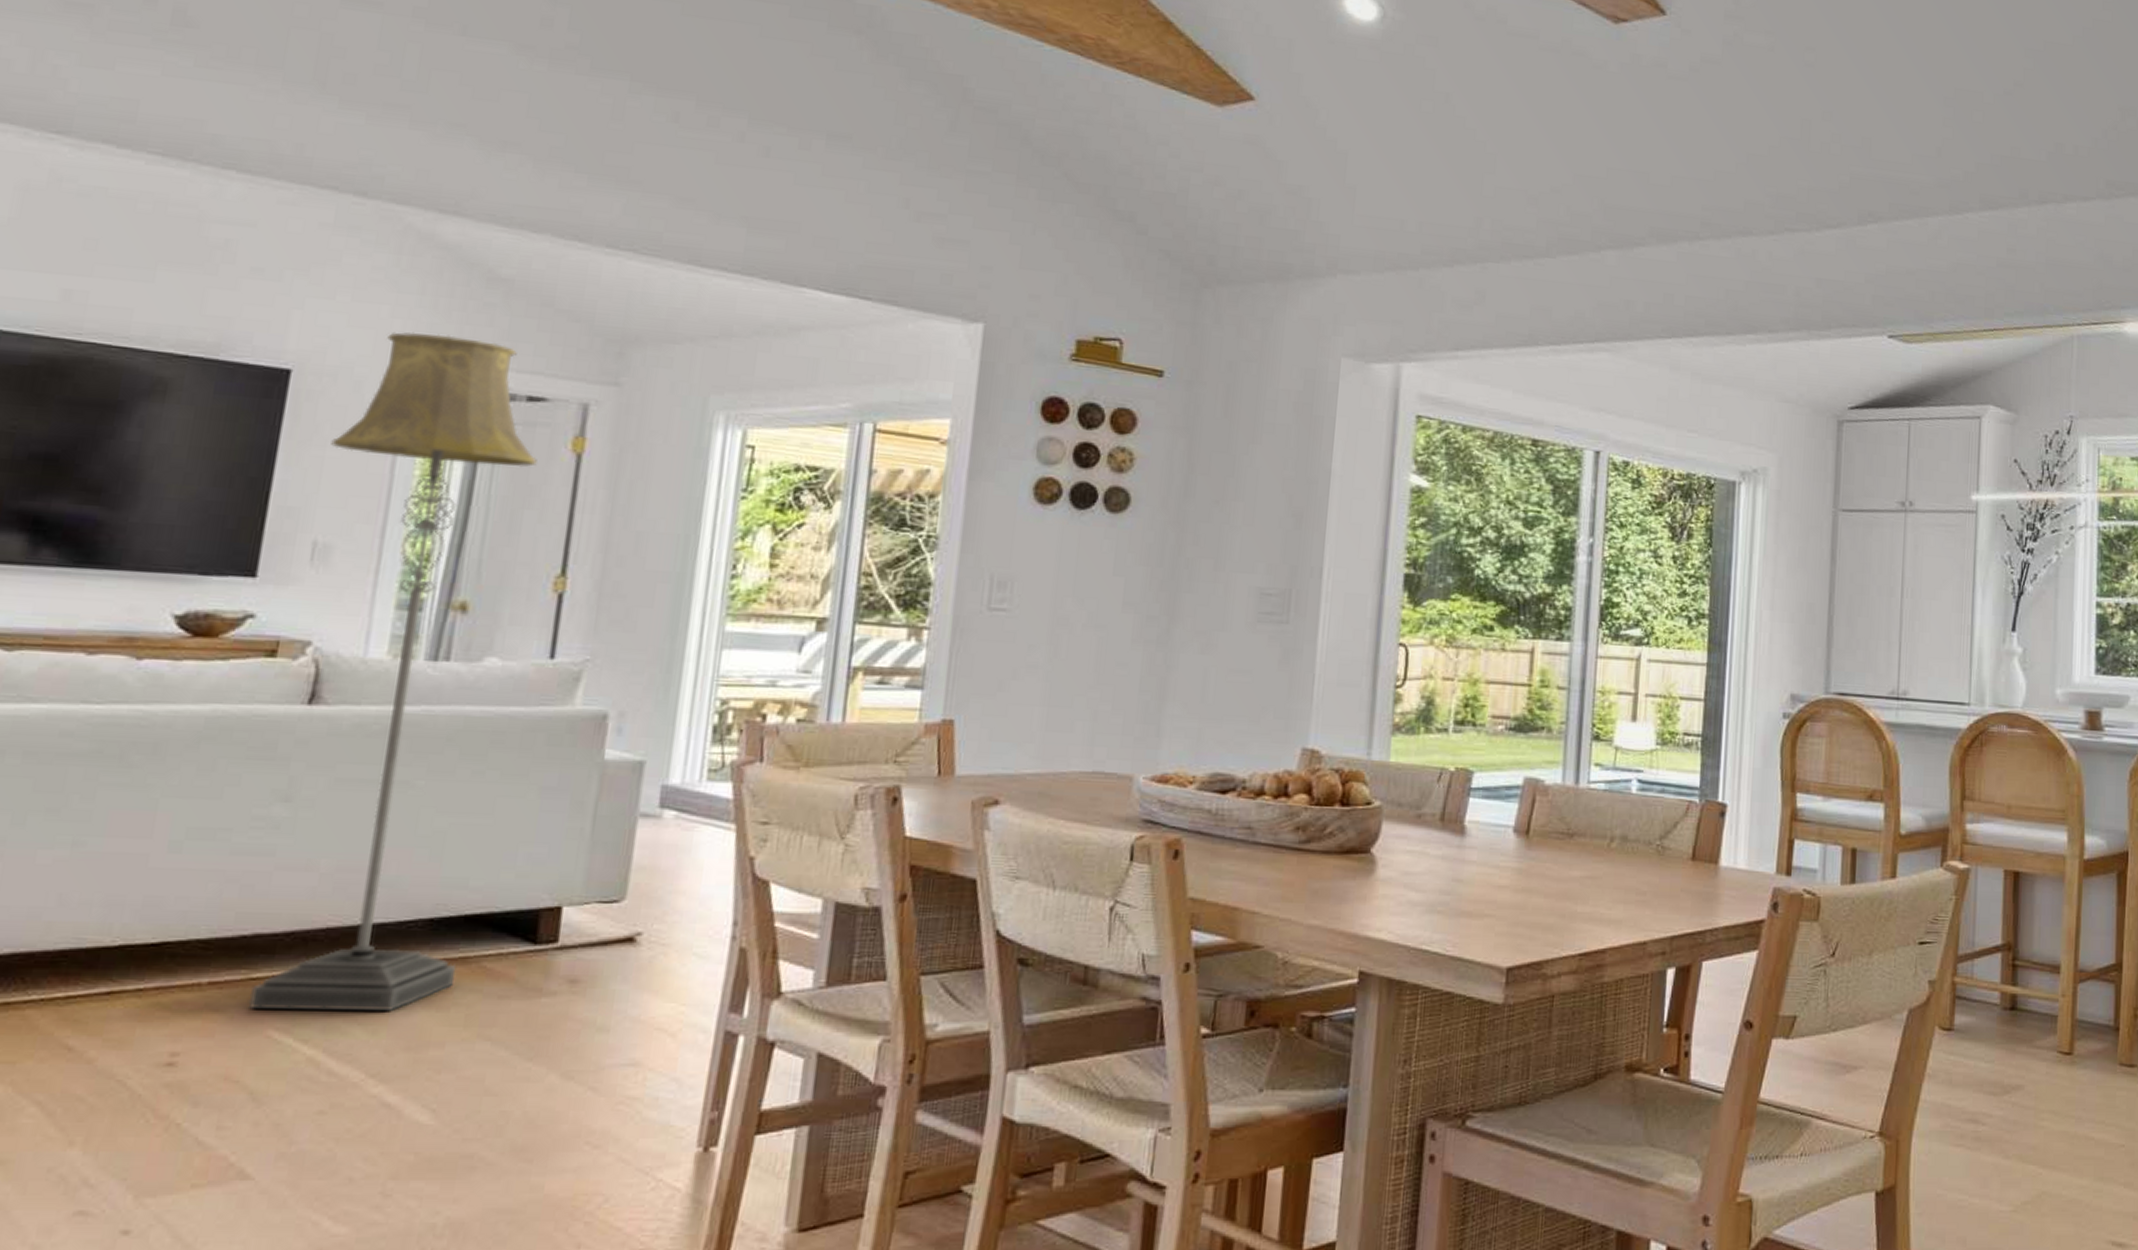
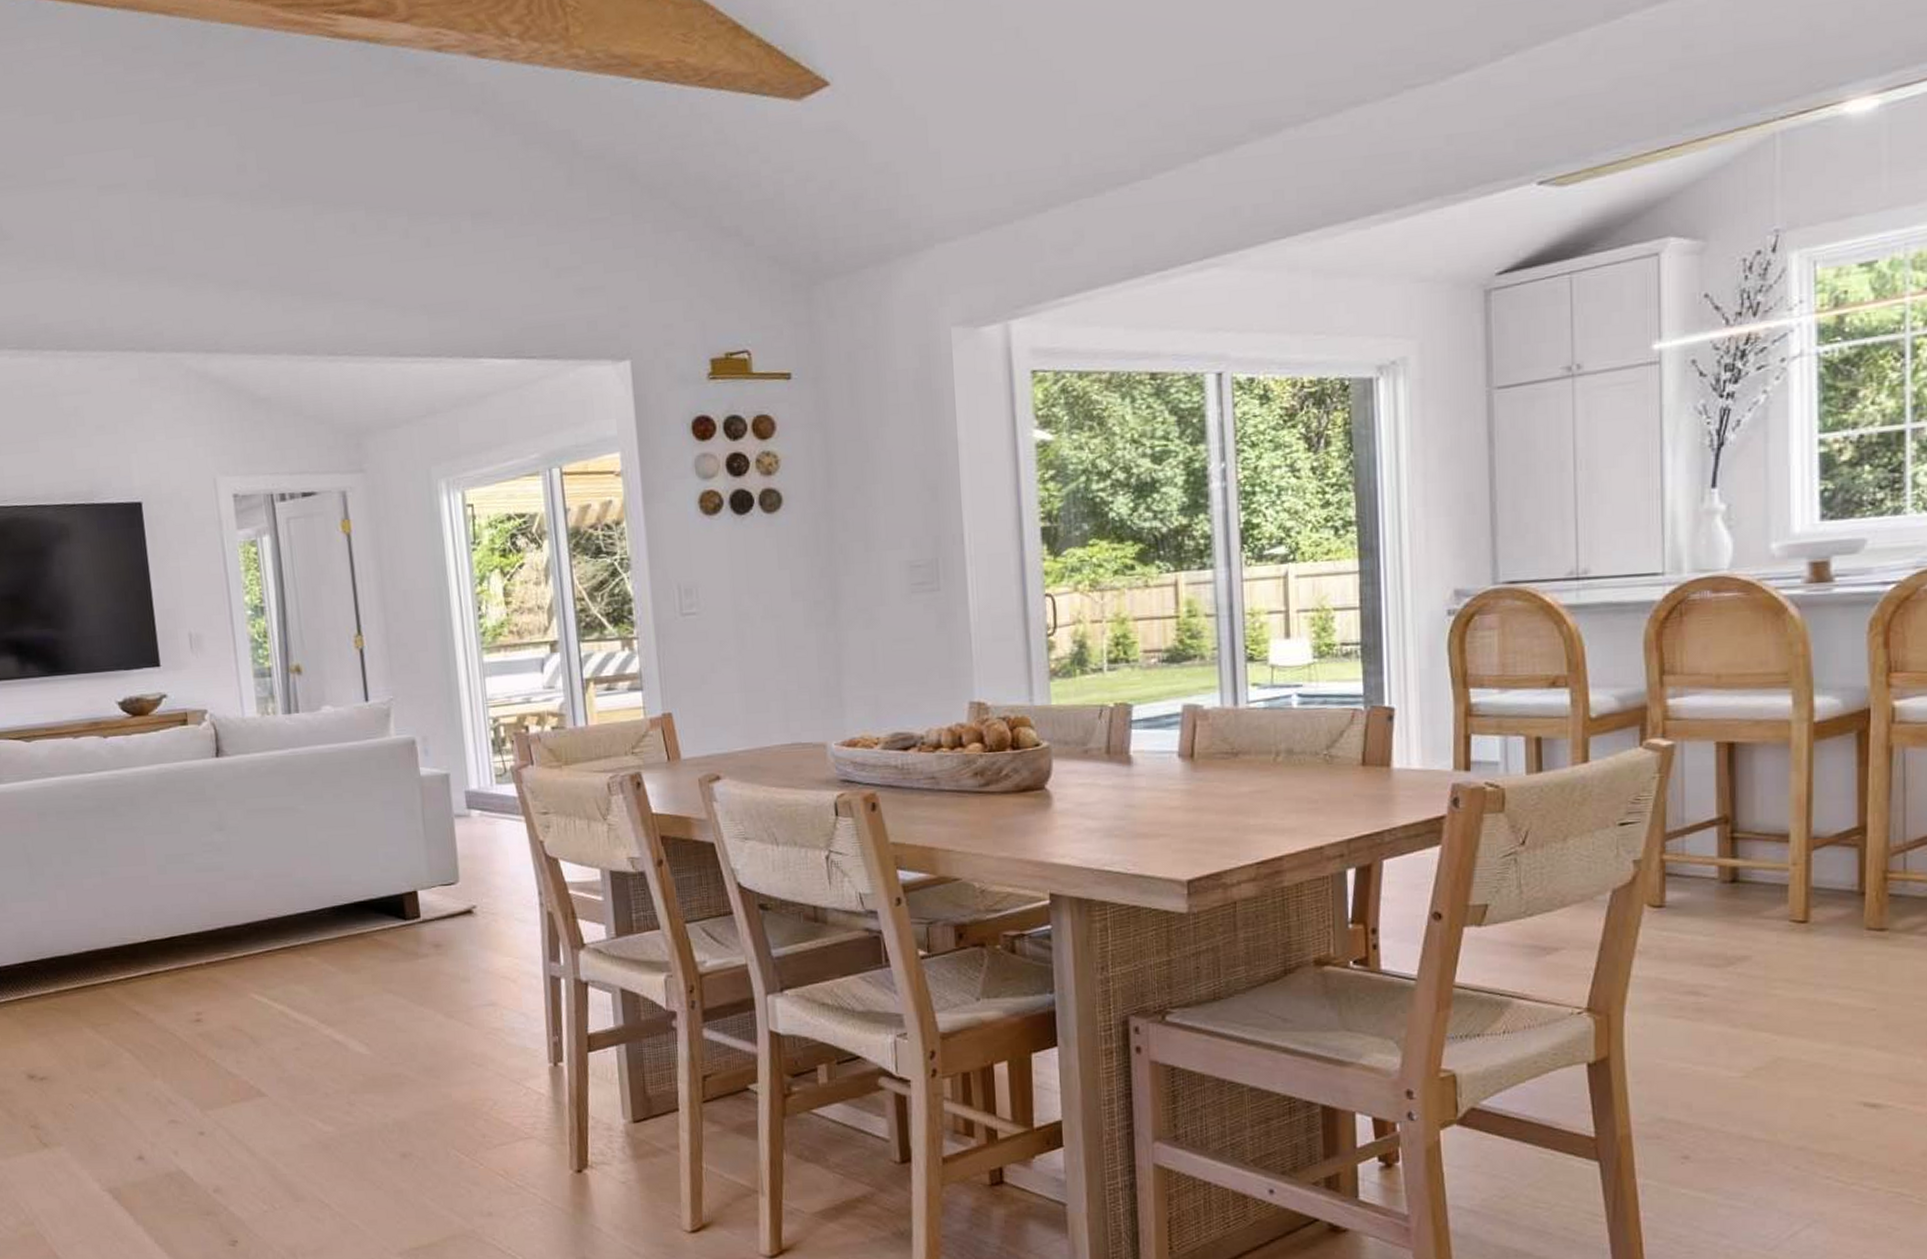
floor lamp: present [248,332,537,1011] -> none [181,453,359,979]

